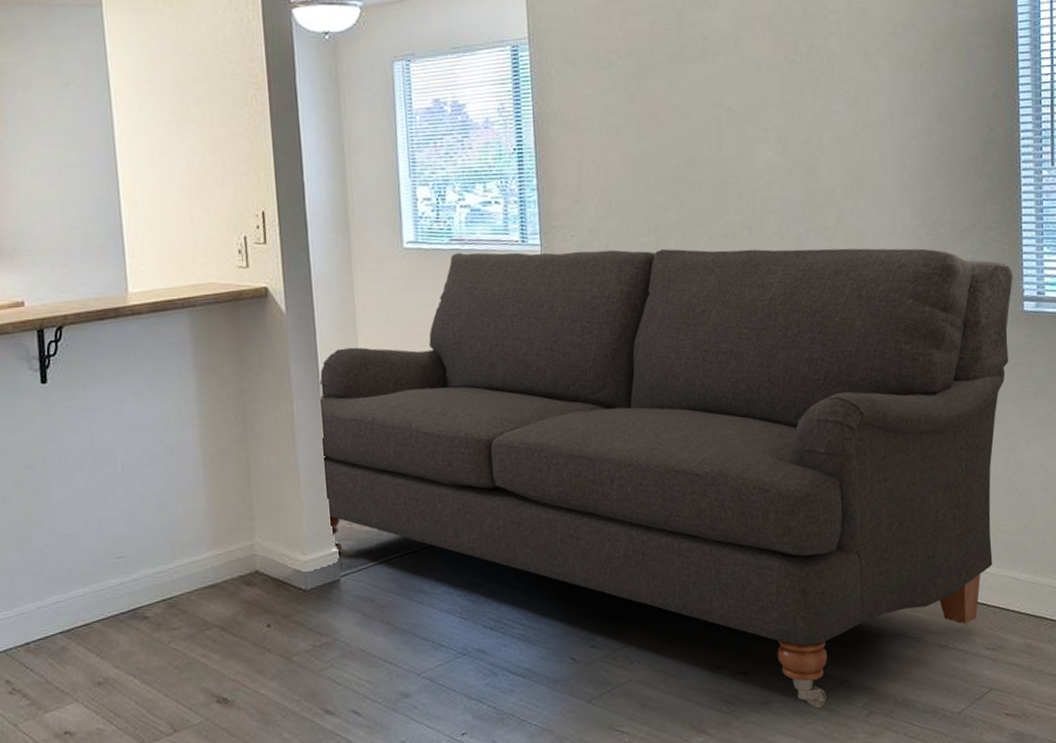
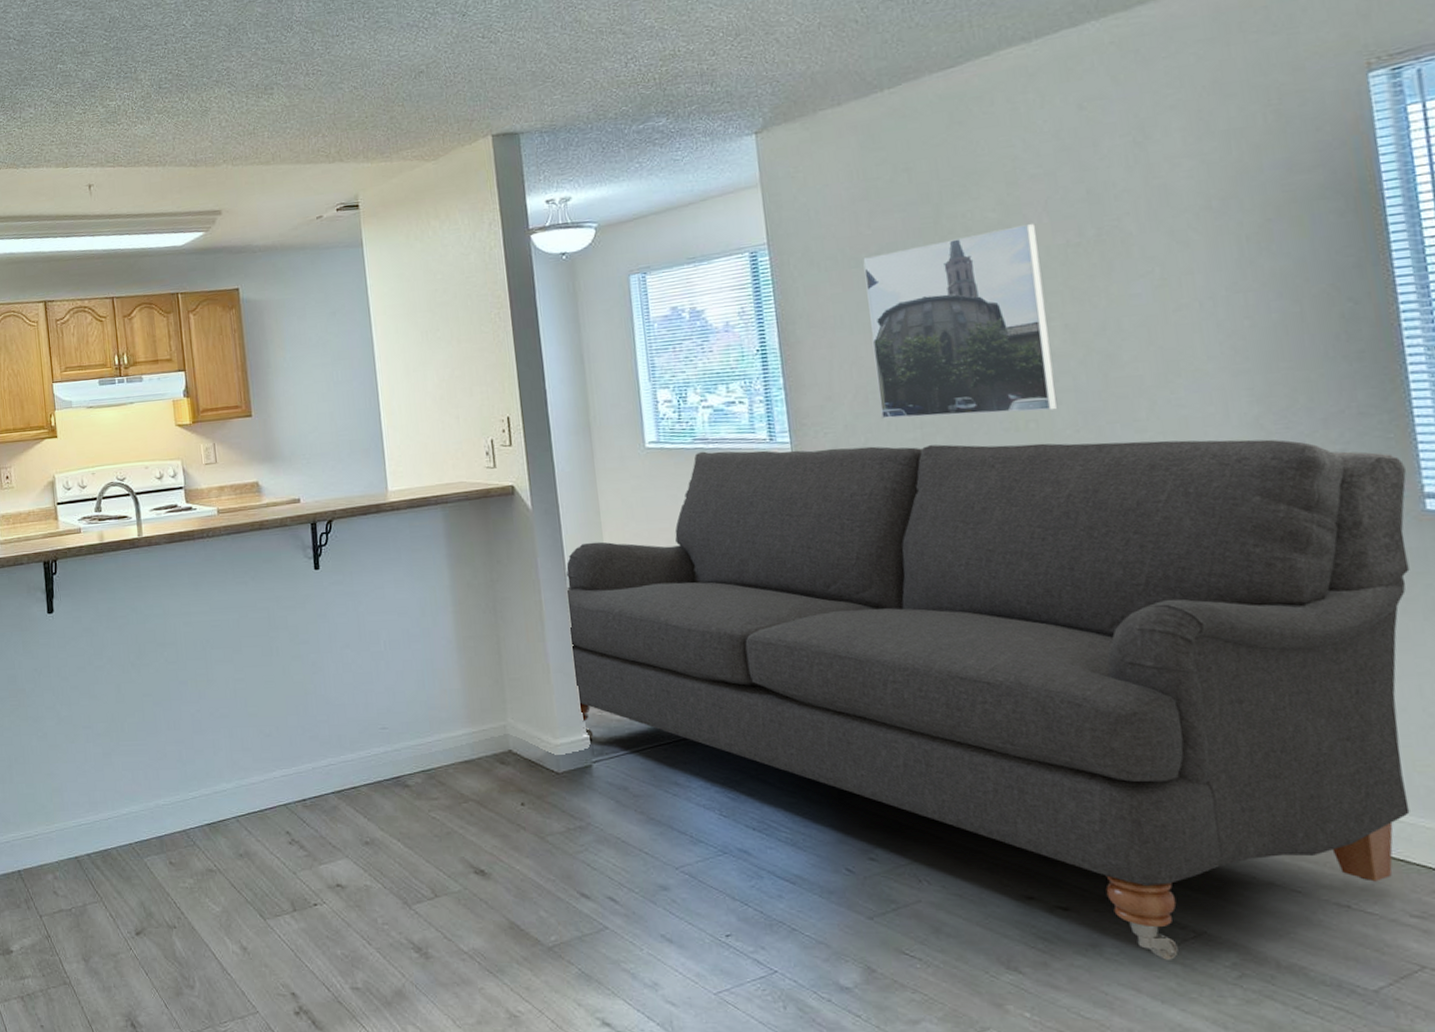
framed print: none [614,36,768,223] -> present [863,223,1058,419]

